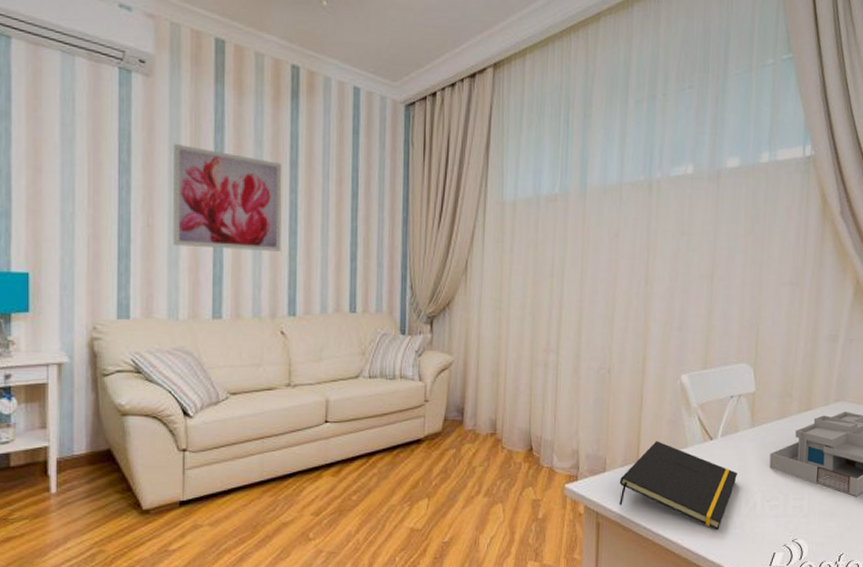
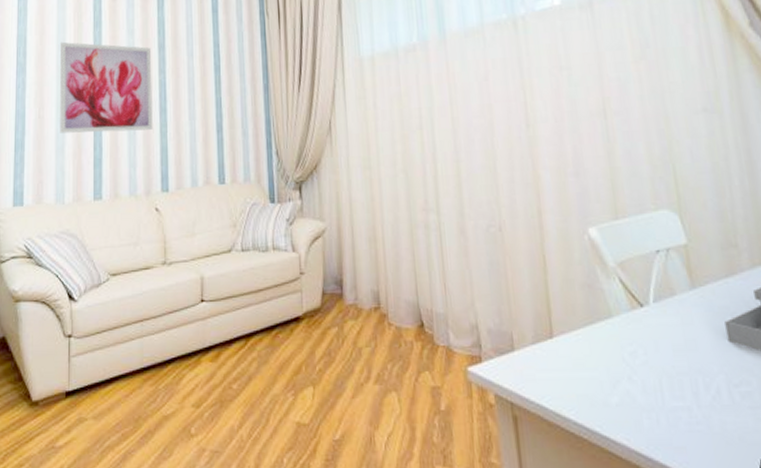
notepad: present [619,441,737,530] -> none [533,310,686,426]

